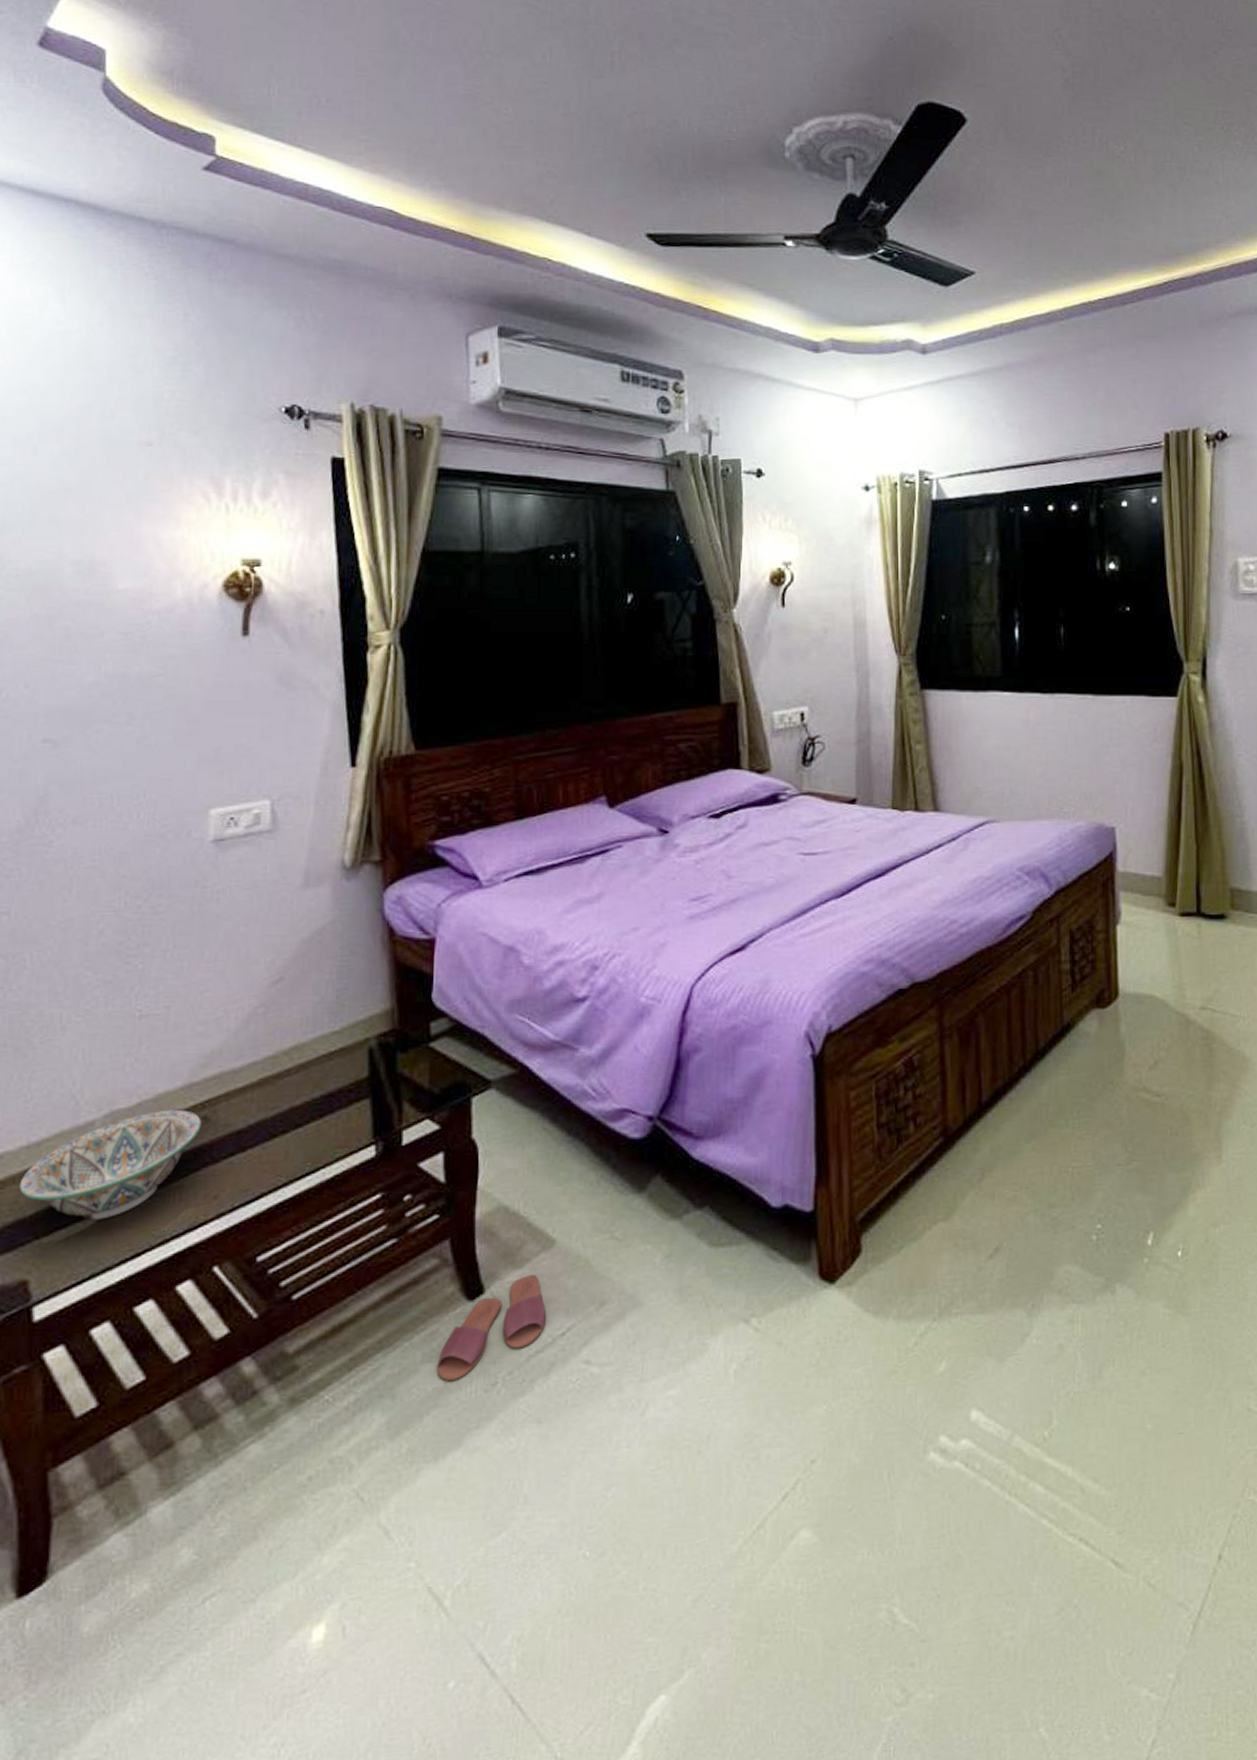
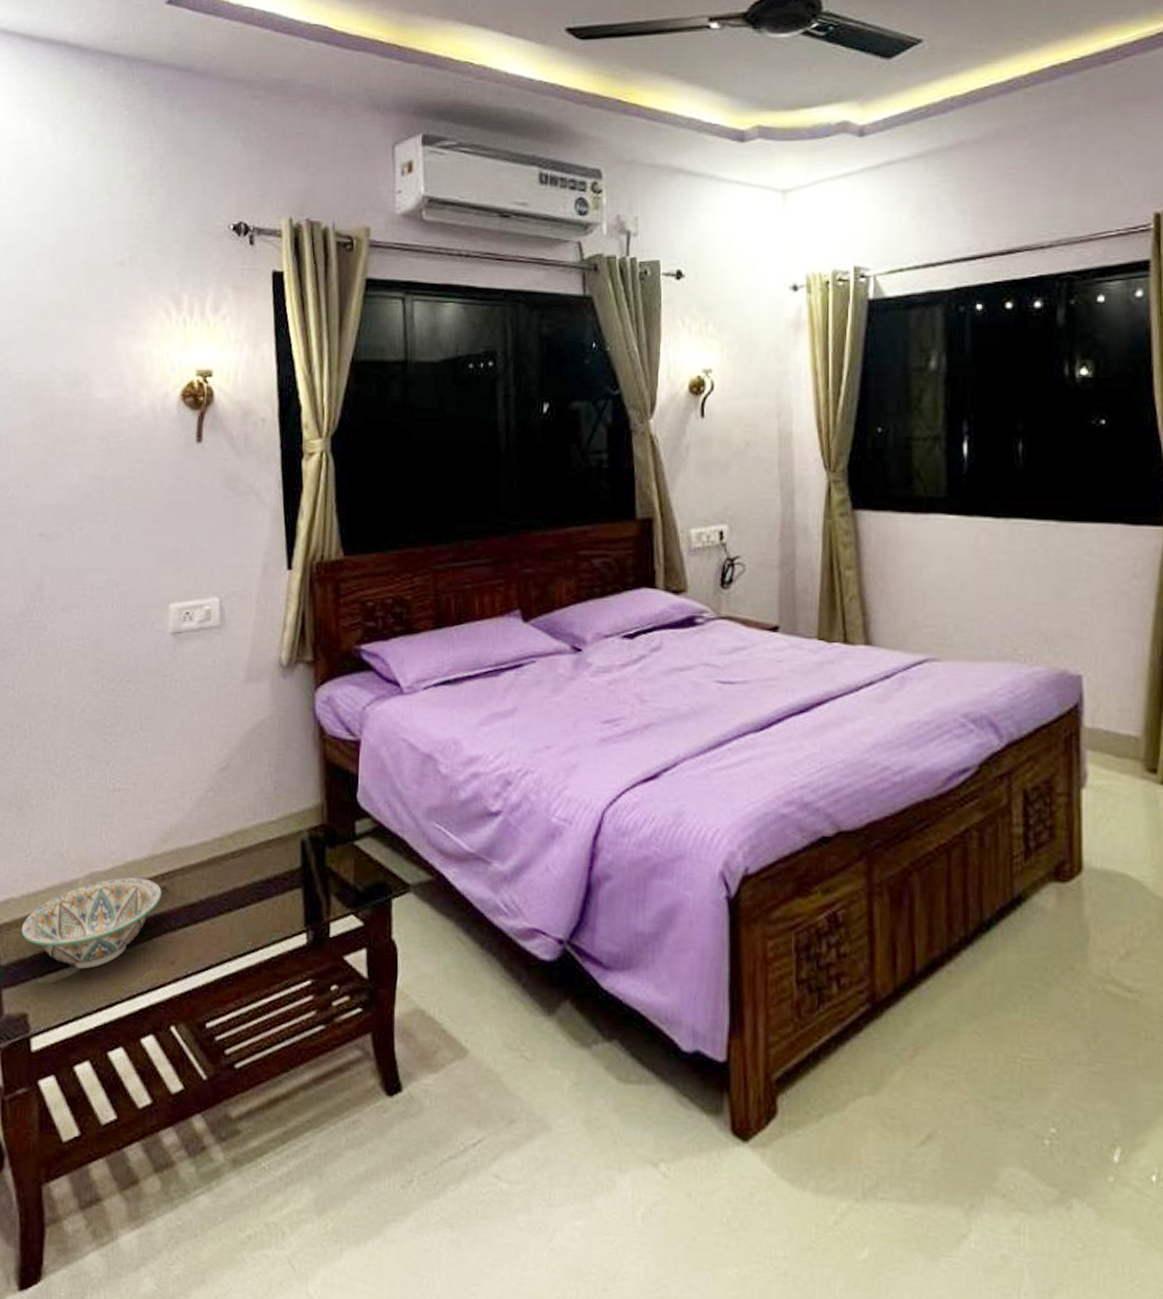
slippers: present [436,1274,547,1382] -> none [359,1080,460,1172]

